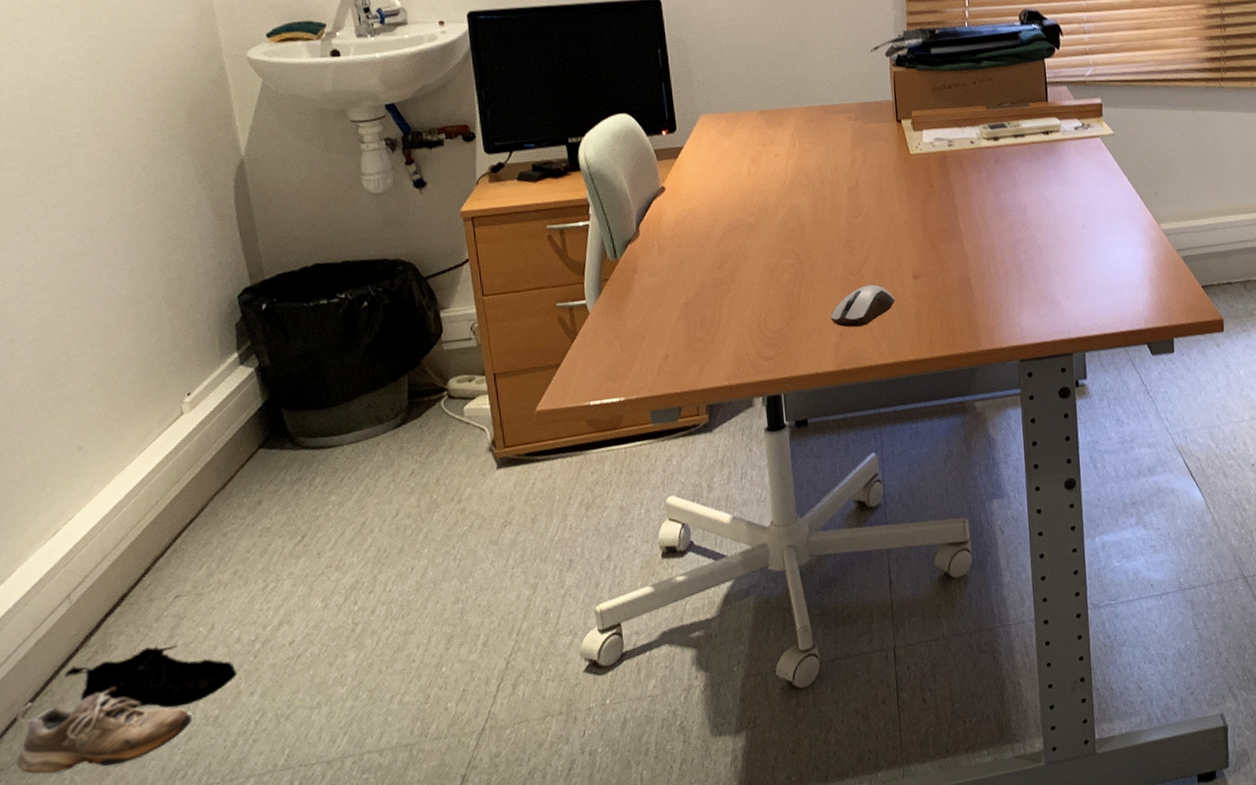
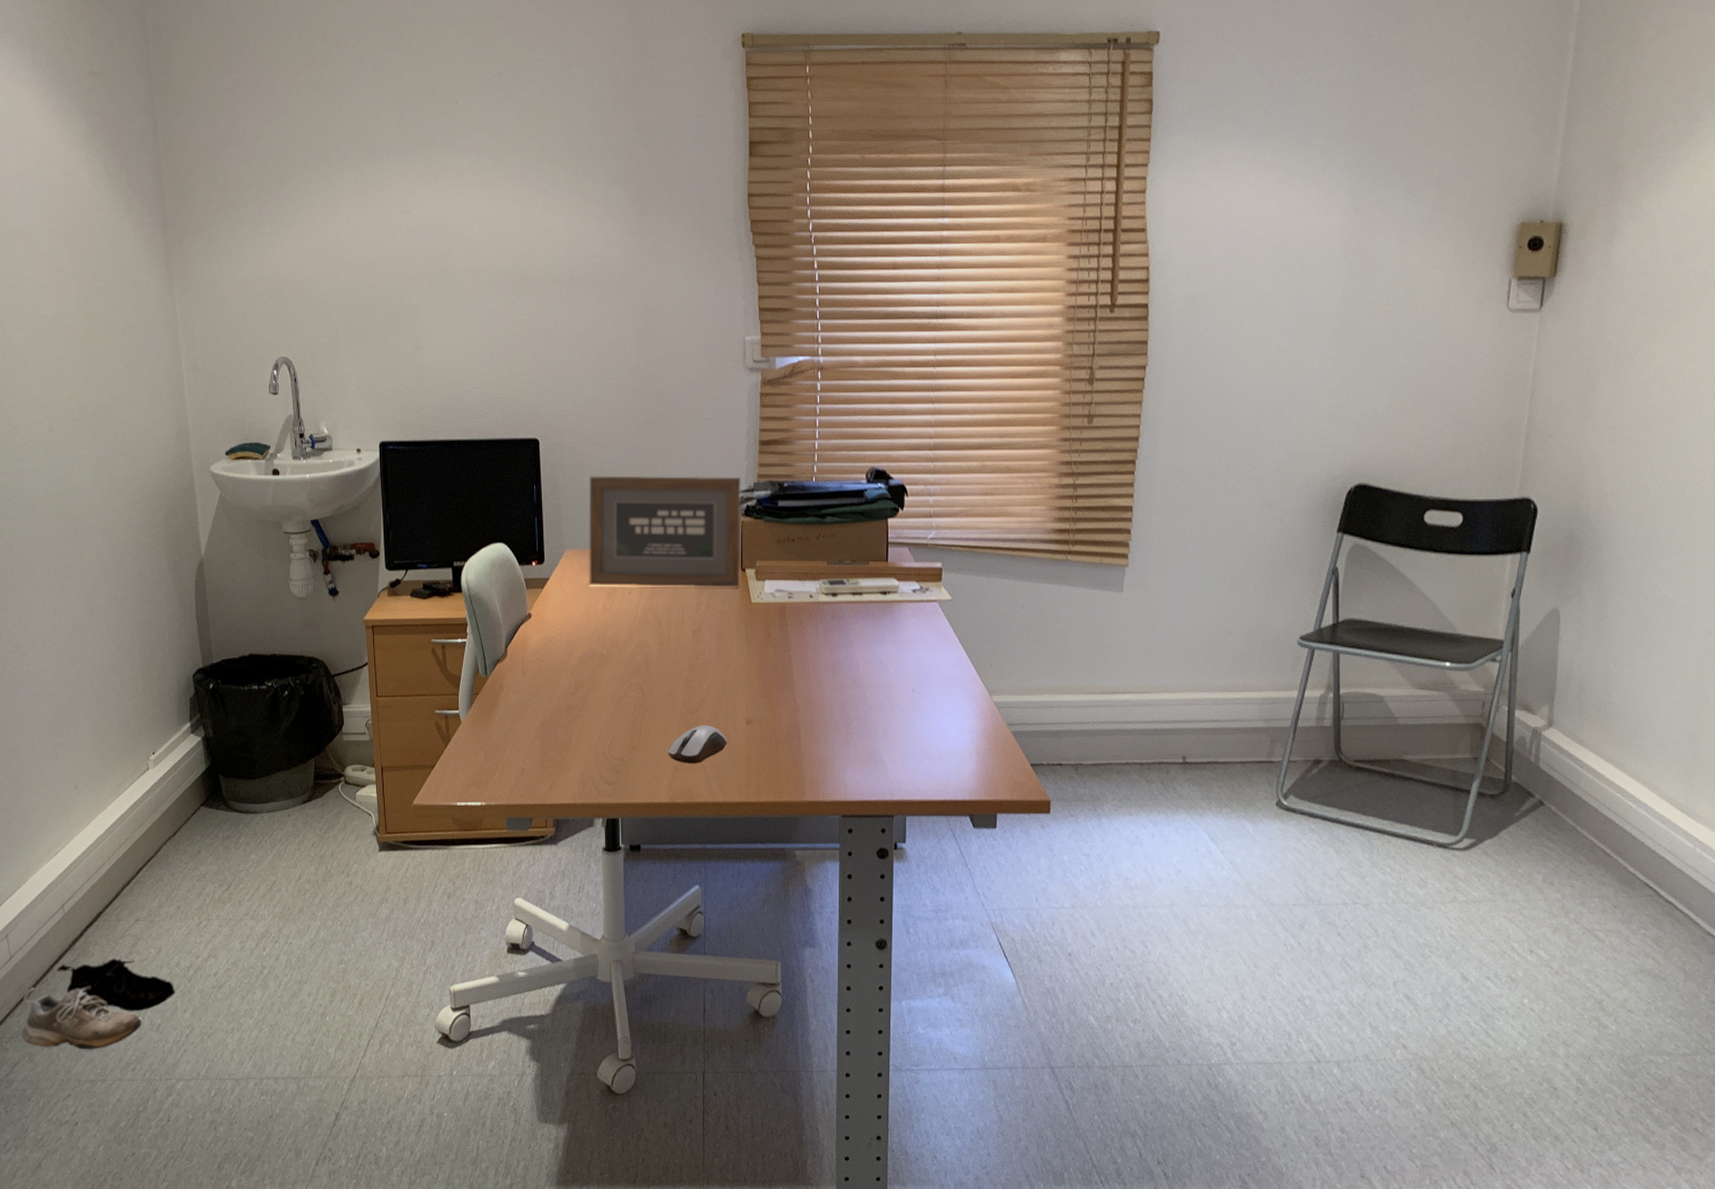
picture frame: none [722,27,897,151] -> present [588,476,742,588]

